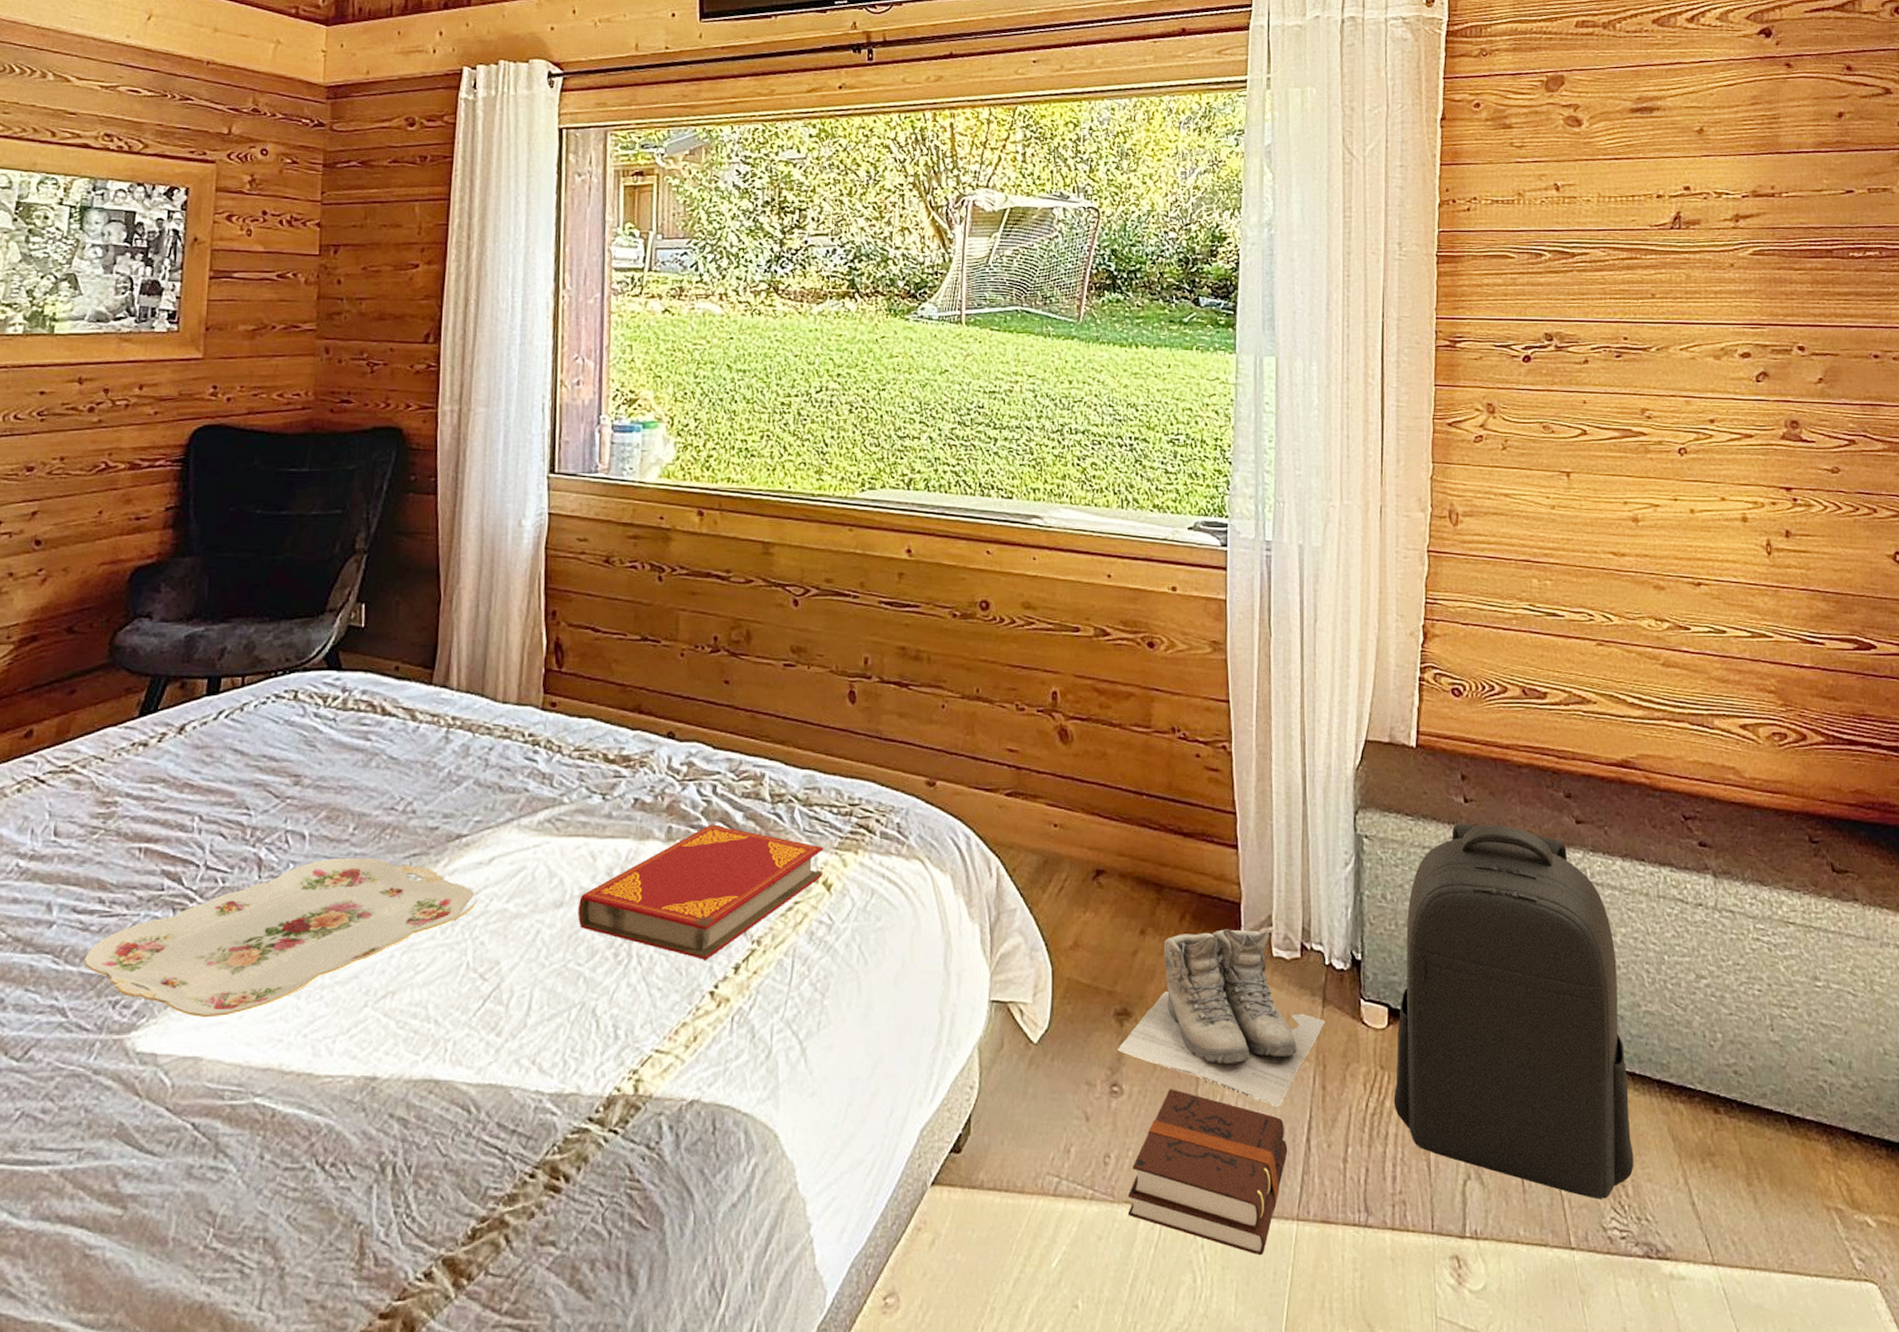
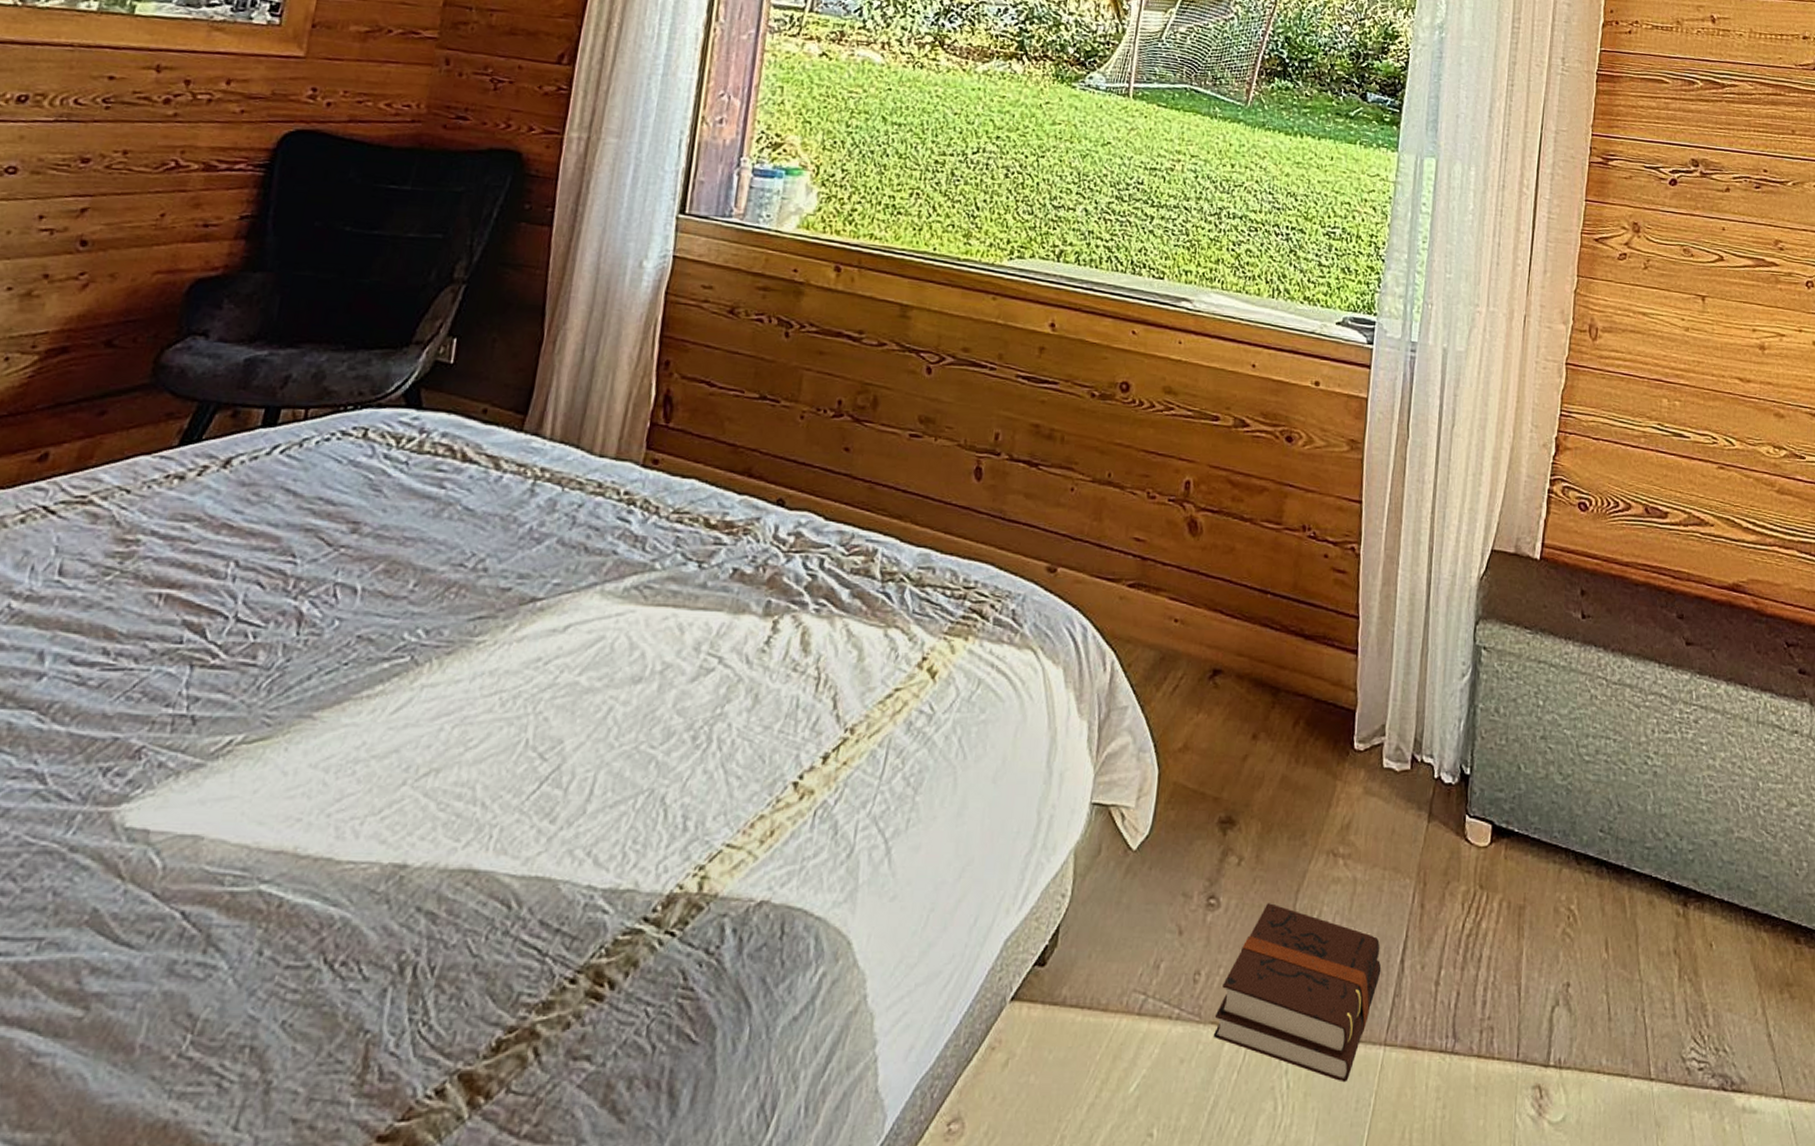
serving tray: present [83,857,478,1018] -> none [74,616,547,791]
hardback book: present [577,824,823,960] -> none [657,601,931,747]
boots: present [1117,929,1326,1107] -> none [1218,737,1430,925]
backpack: present [1393,823,1634,1199] -> none [1490,639,1717,1029]

